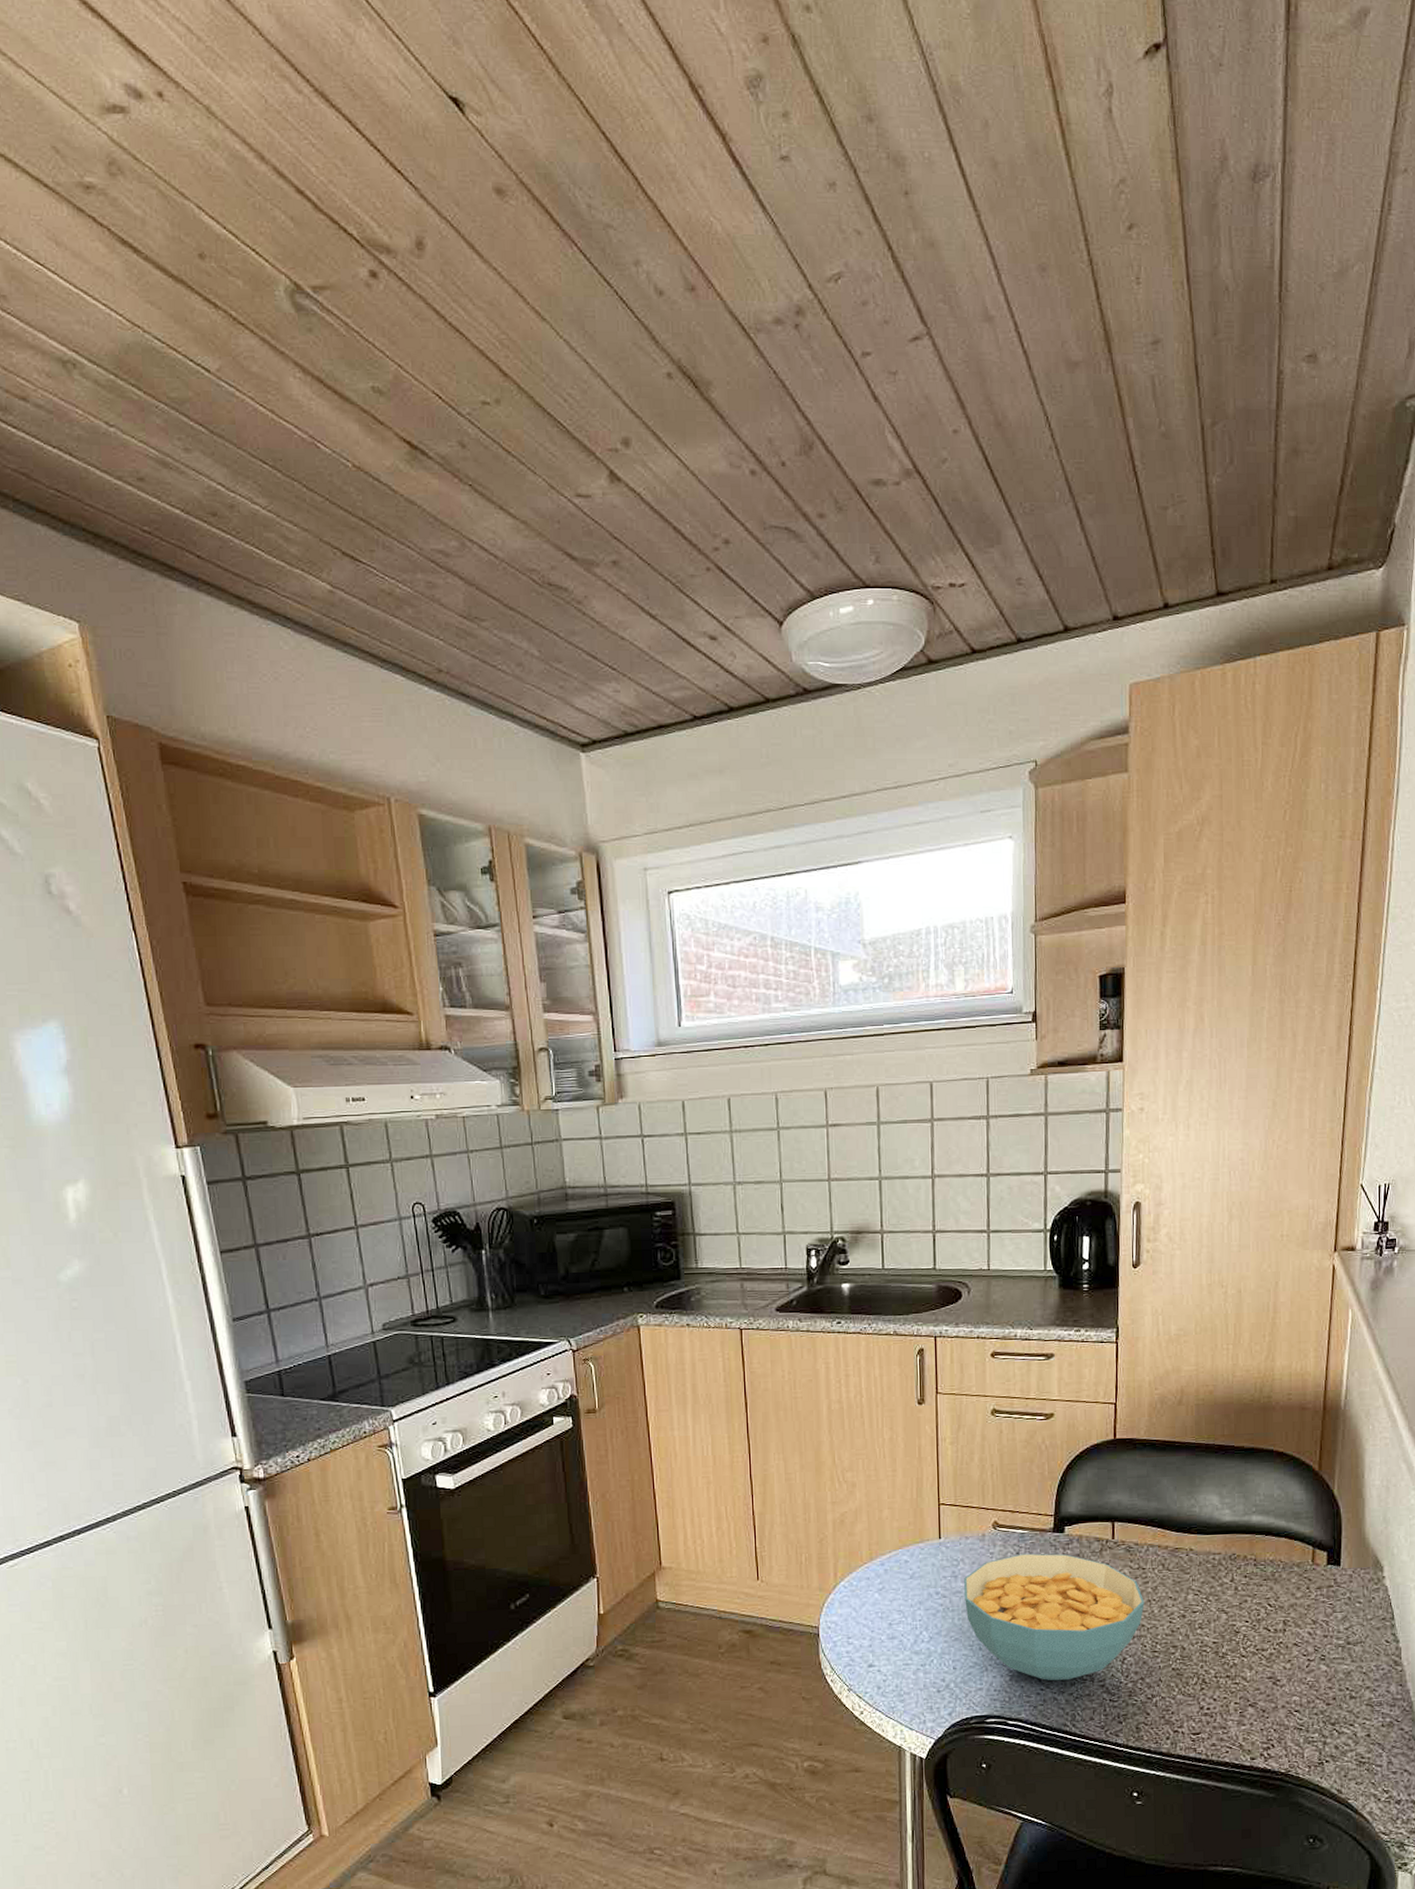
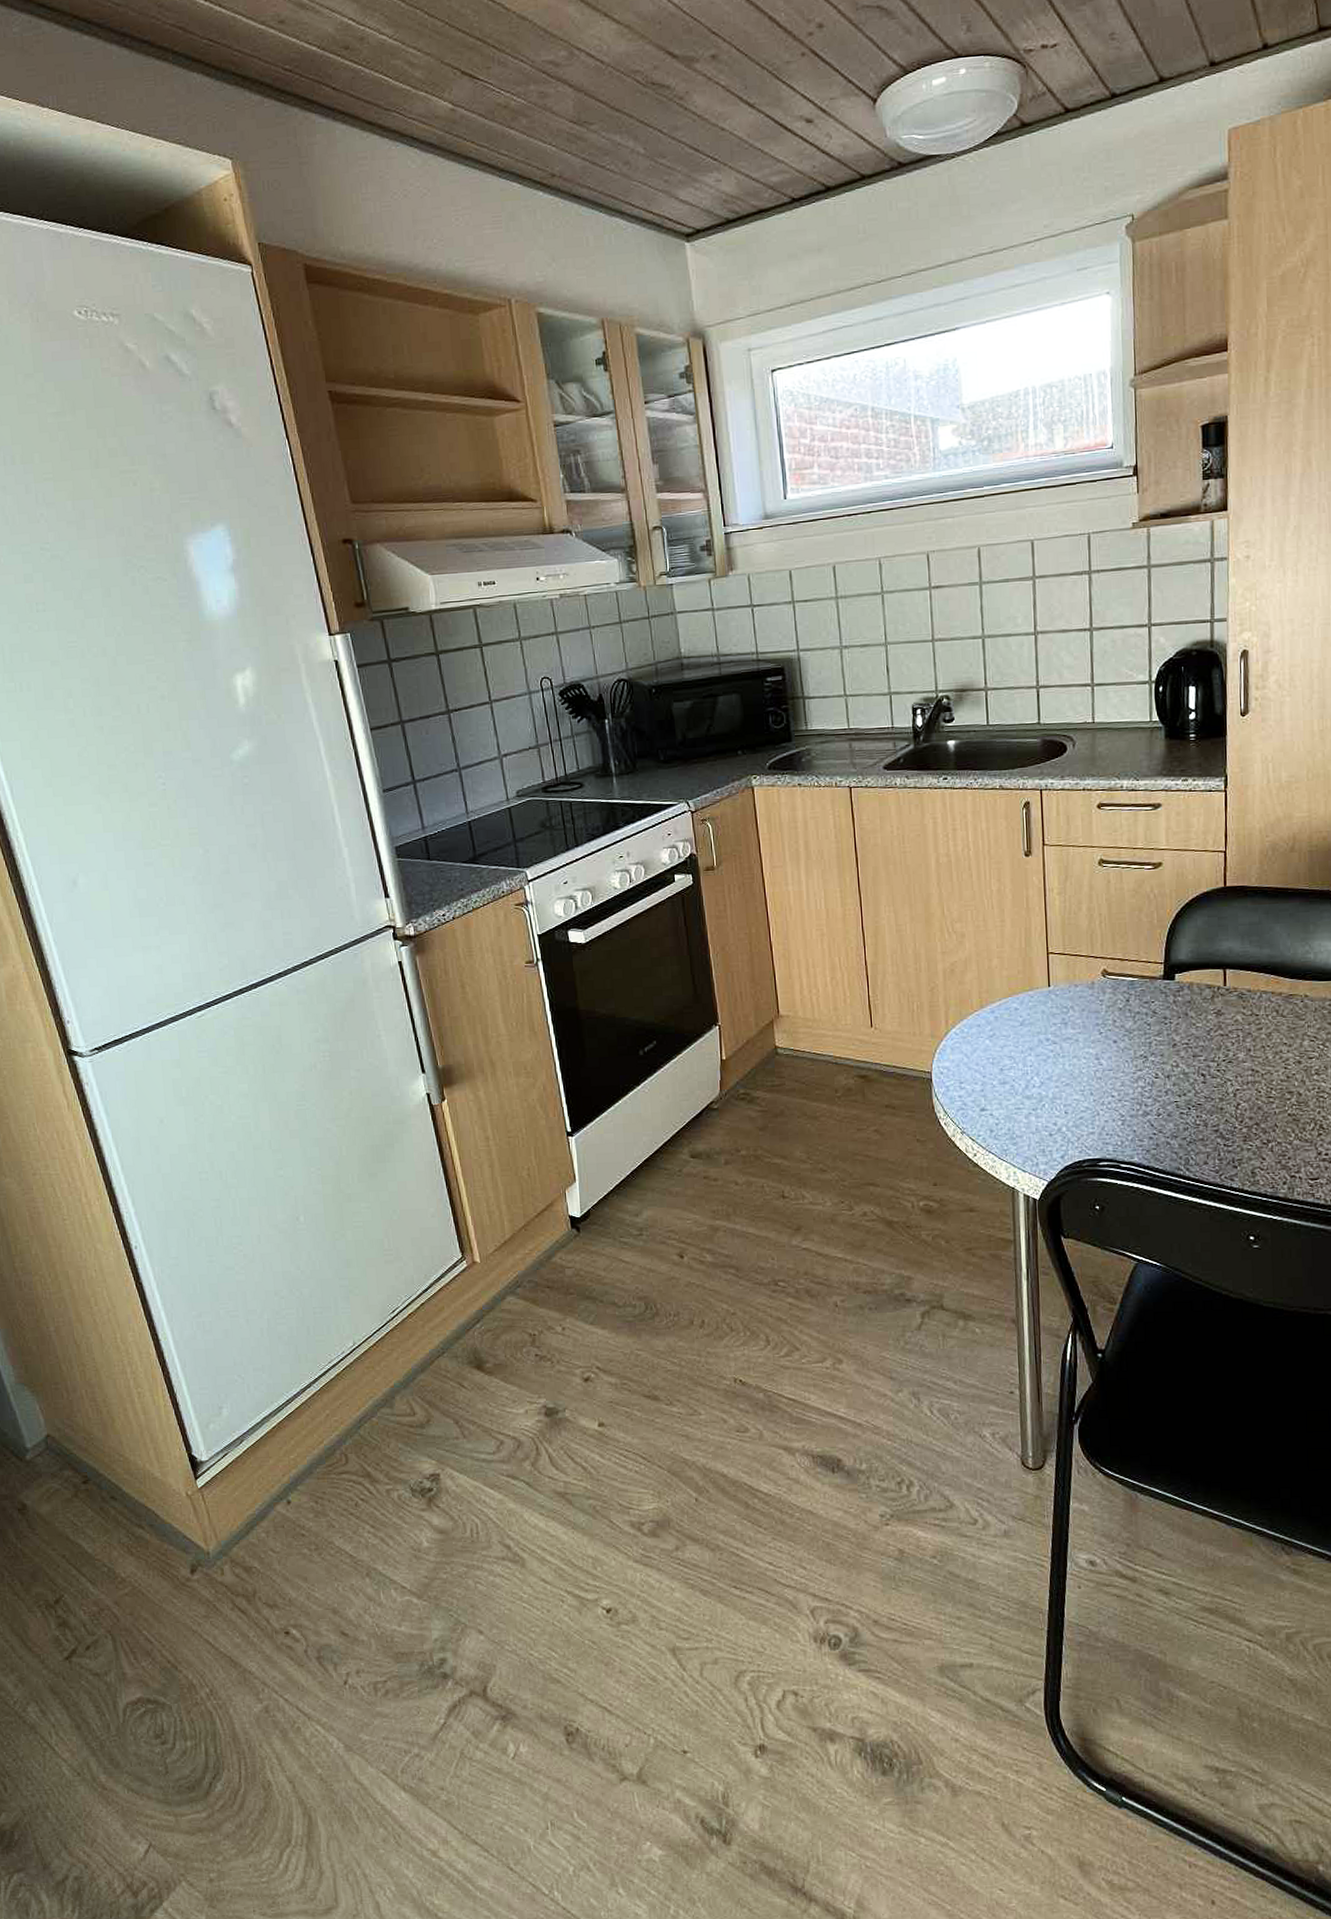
cereal bowl: present [964,1553,1145,1681] -> none [1074,1000,1259,1126]

